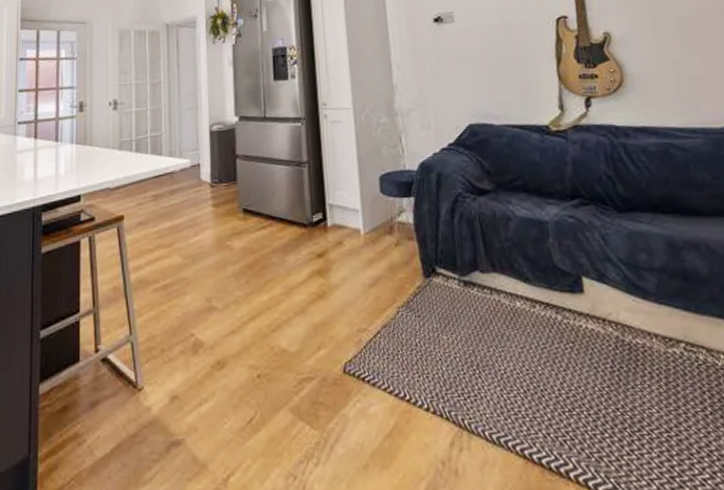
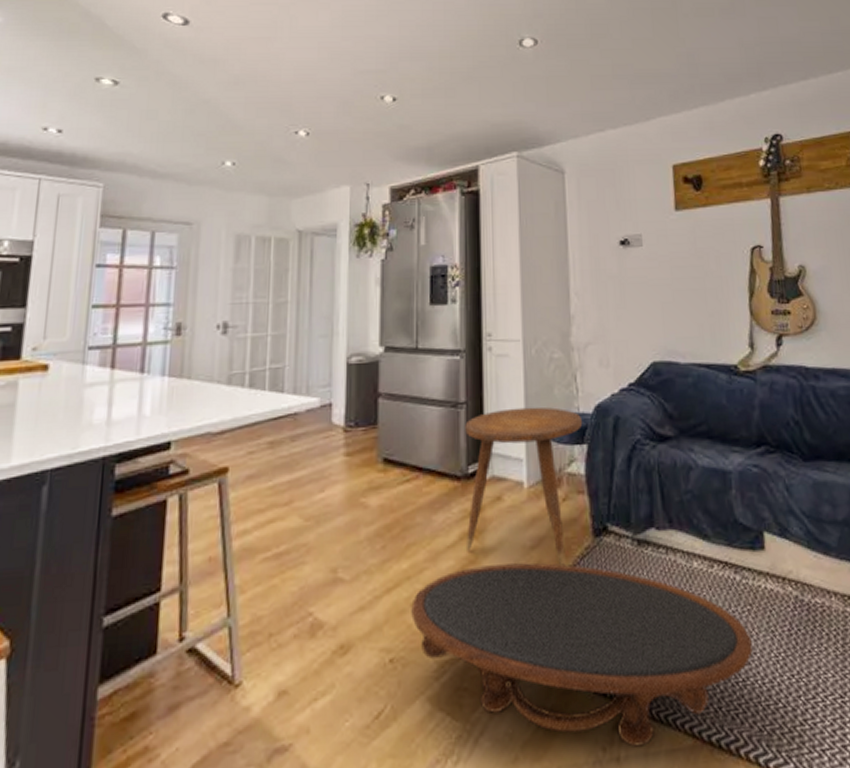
coffee table: none [272,298,577,463] -> present [411,562,753,747]
side table: none [308,165,410,303] -> present [465,407,583,567]

